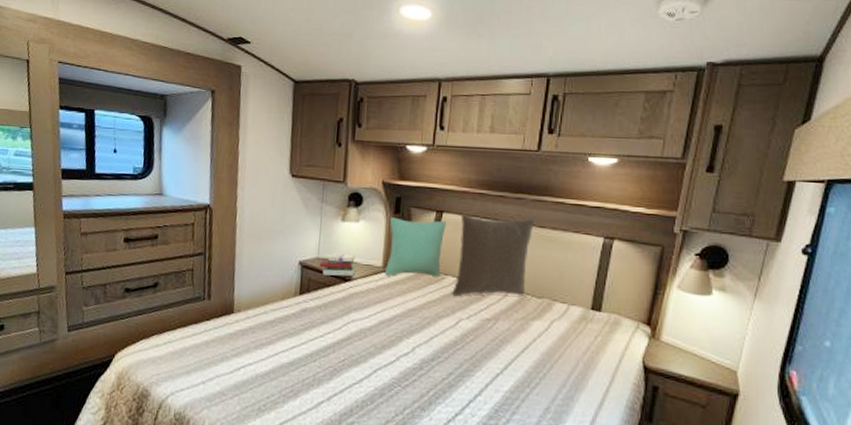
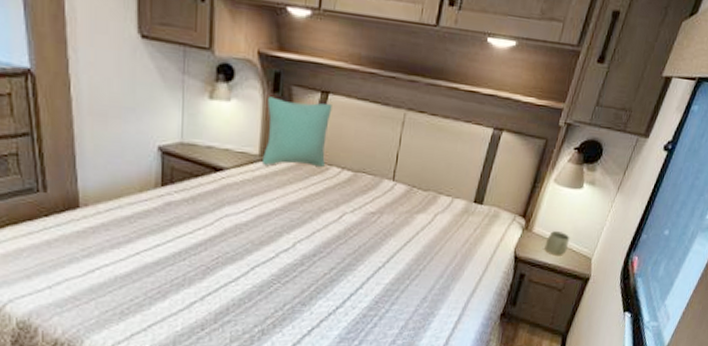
books: present [319,253,355,277] -> none [184,138,228,166]
pillow: present [452,213,534,296] -> none [336,96,427,189]
mug: none [677,340,706,368] -> present [544,231,570,256]

